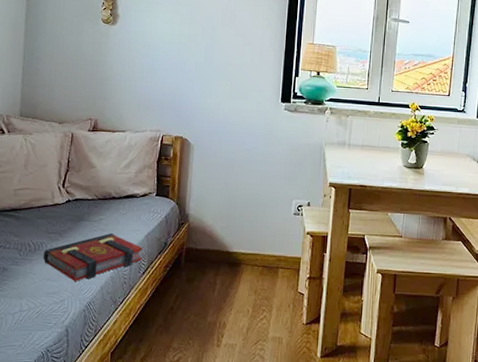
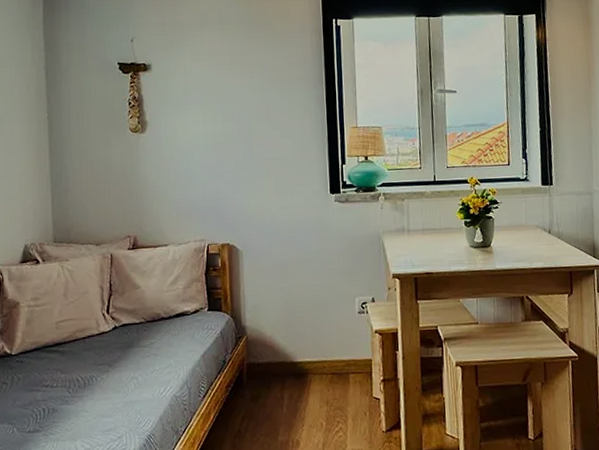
book: present [43,233,143,281] -> none [94,357,201,414]

